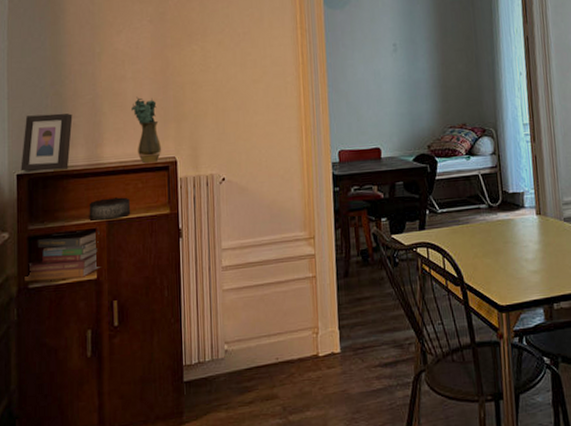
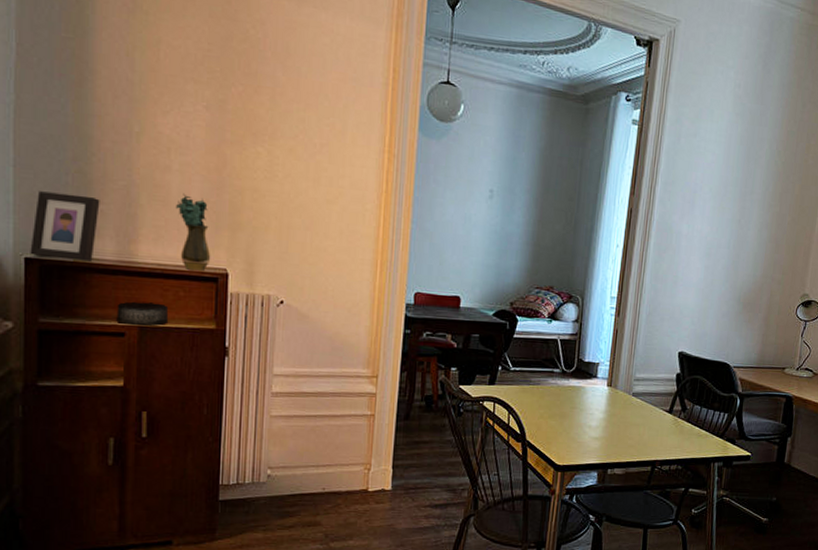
books: present [25,230,102,282] -> none [33,329,130,383]

